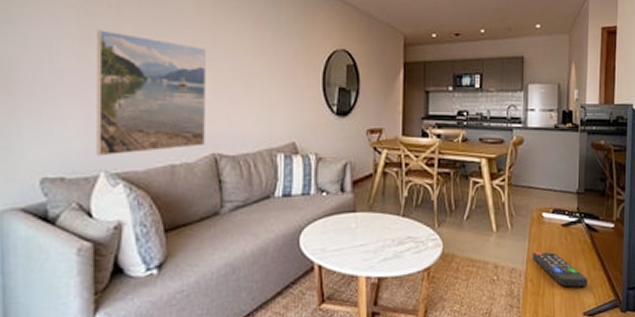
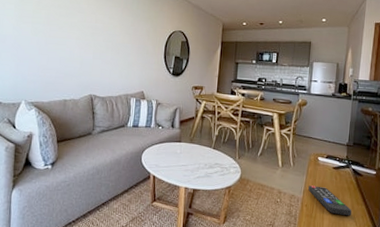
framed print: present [97,29,206,157] -> none [21,11,90,91]

